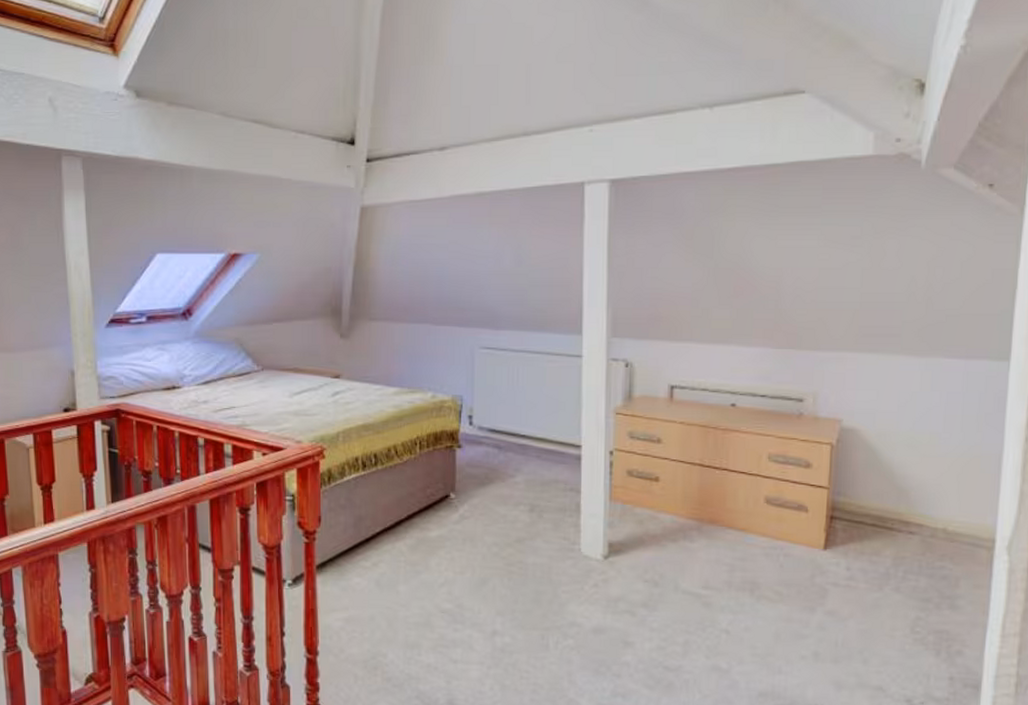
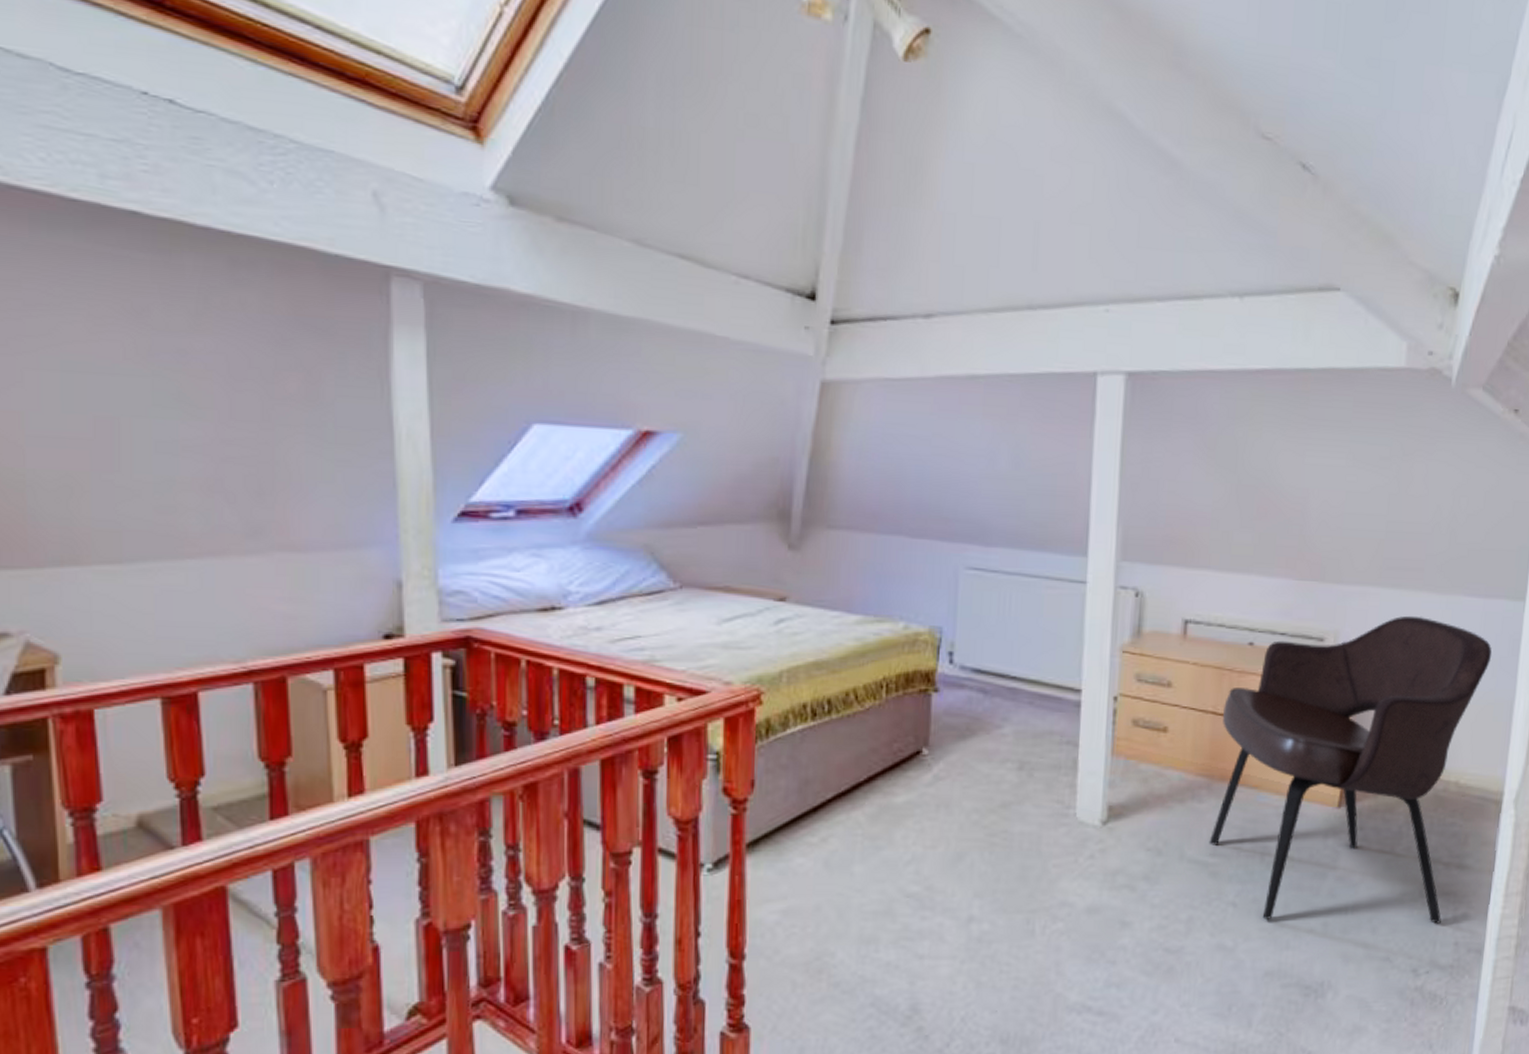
armchair: none [701,377,977,659] -> present [1209,615,1492,924]

